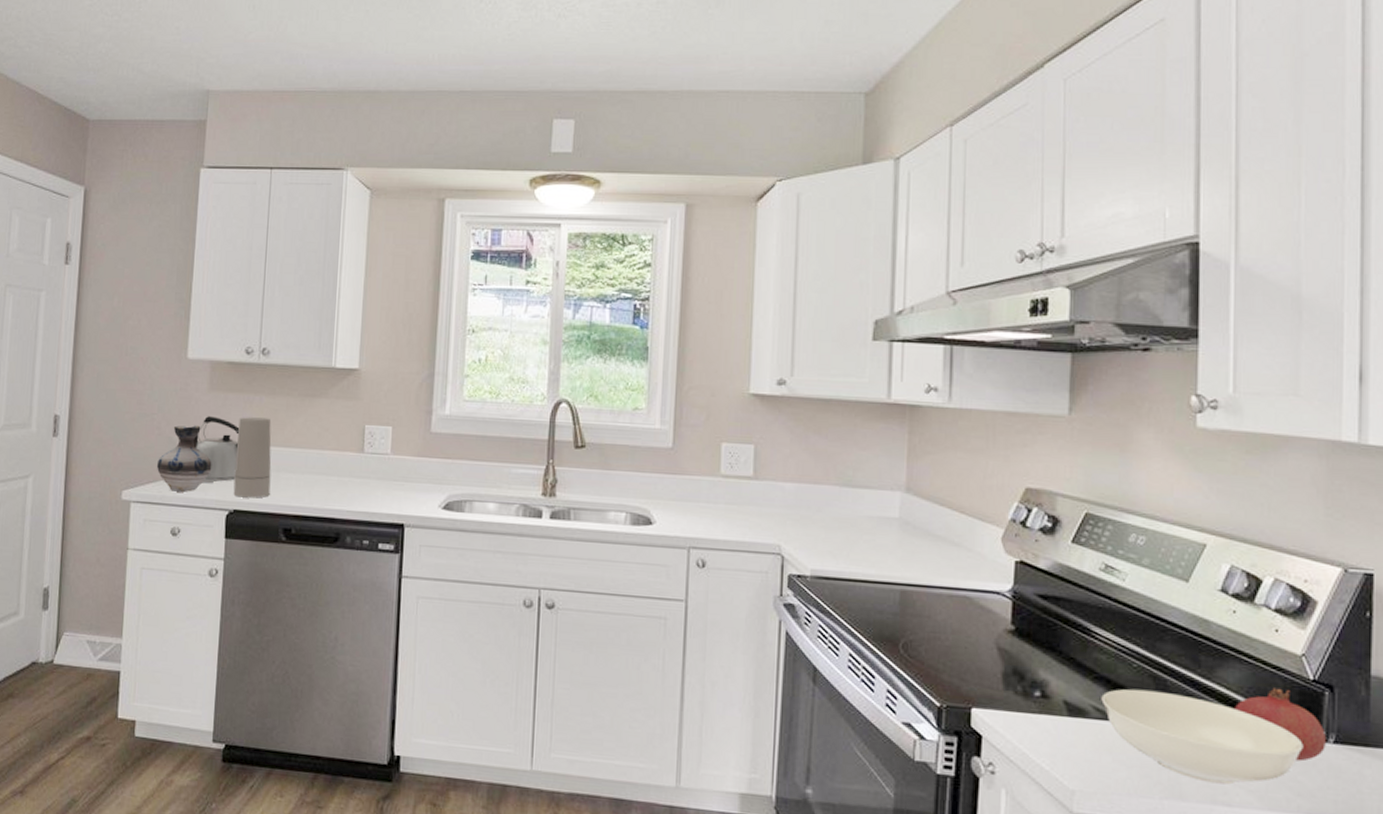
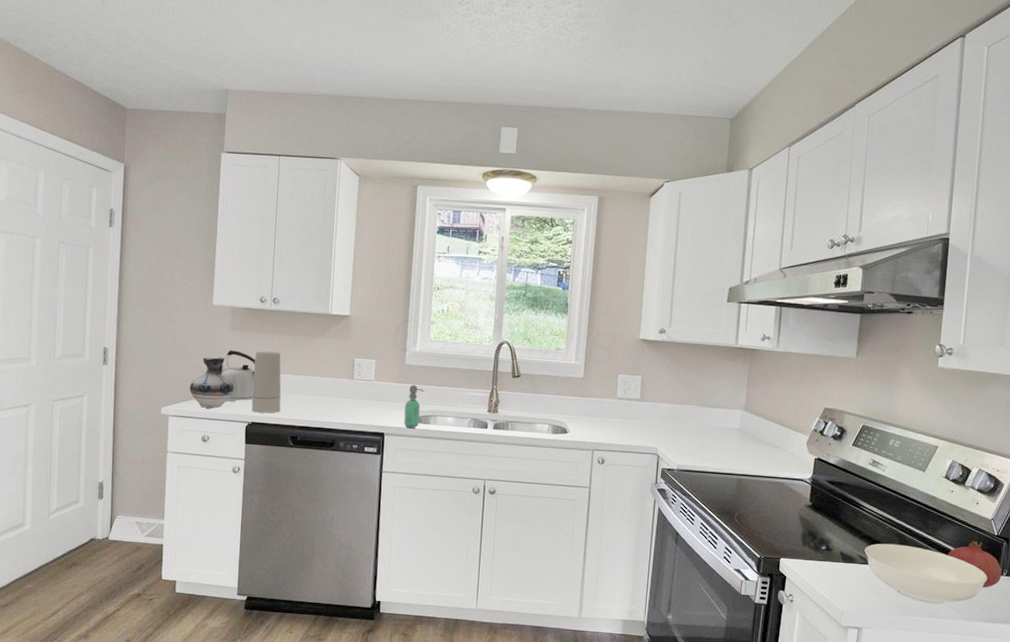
soap dispenser: none [430,459,457,518] -> present [404,384,425,429]

